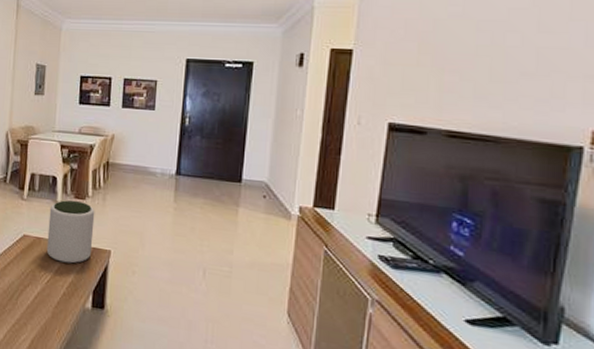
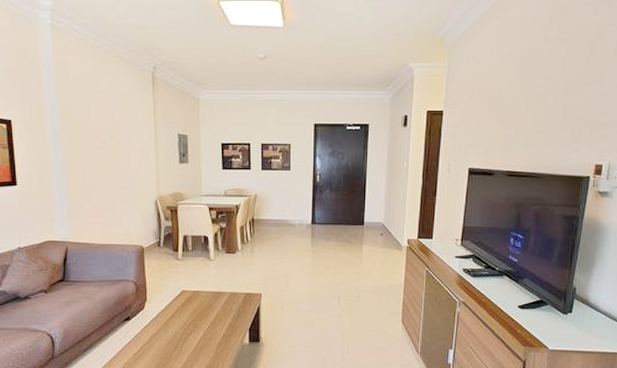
plant pot: present [46,200,95,264] -> none [204,255,246,309]

